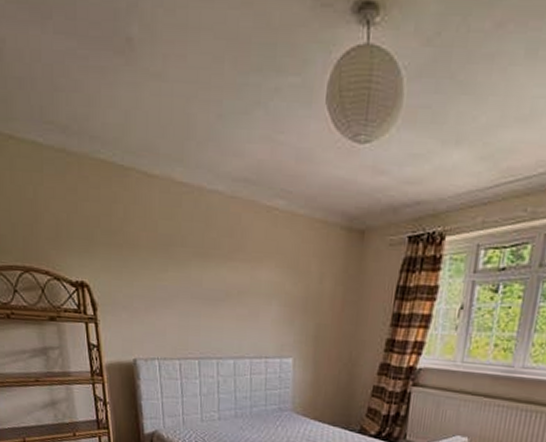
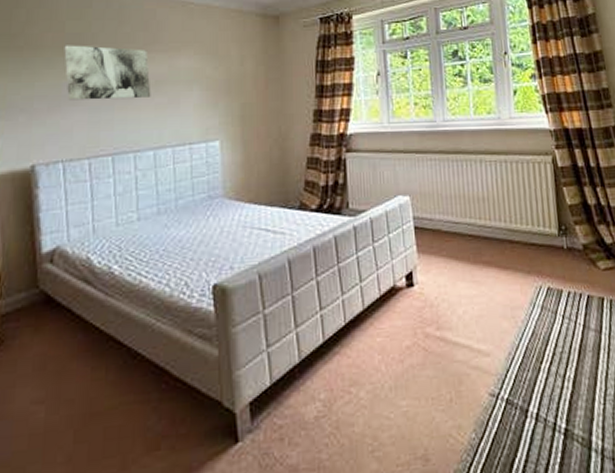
wall art: none [157,246,234,308] -> present [64,45,151,101]

